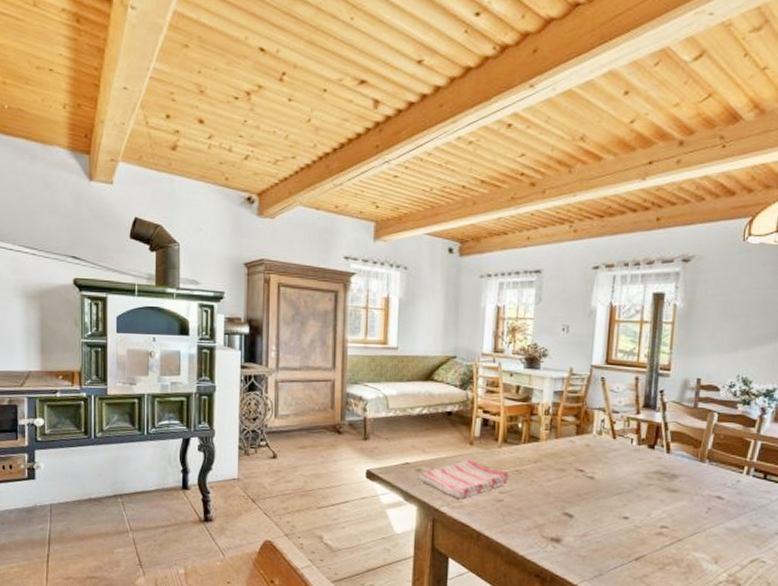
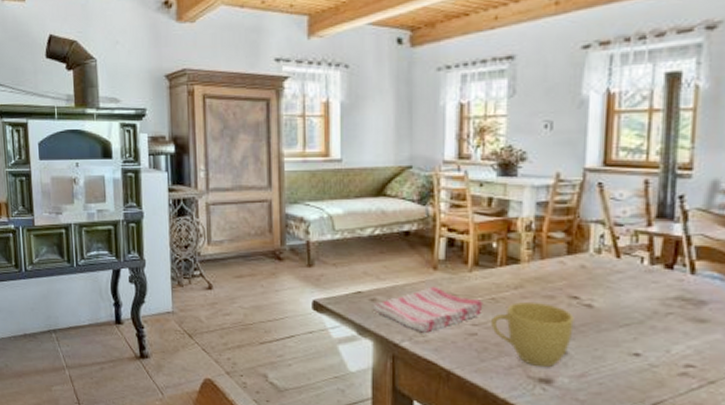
cup: none [515,473,580,529] -> present [491,301,574,368]

